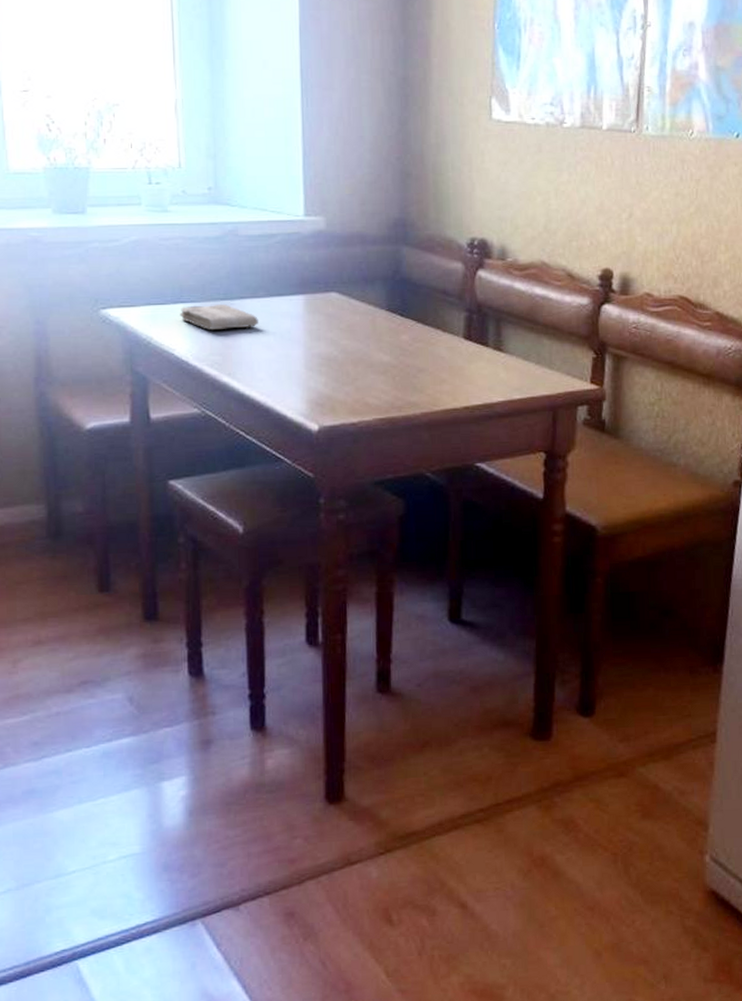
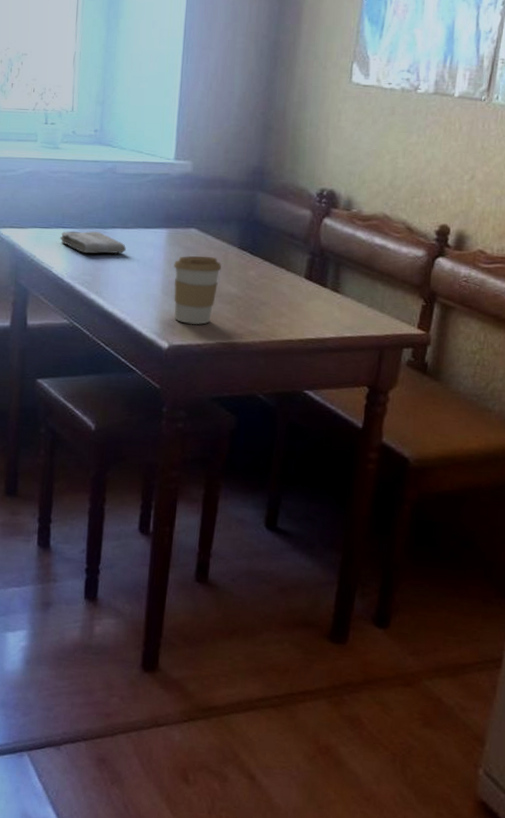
coffee cup: none [315,322,370,402] -> present [173,255,221,325]

